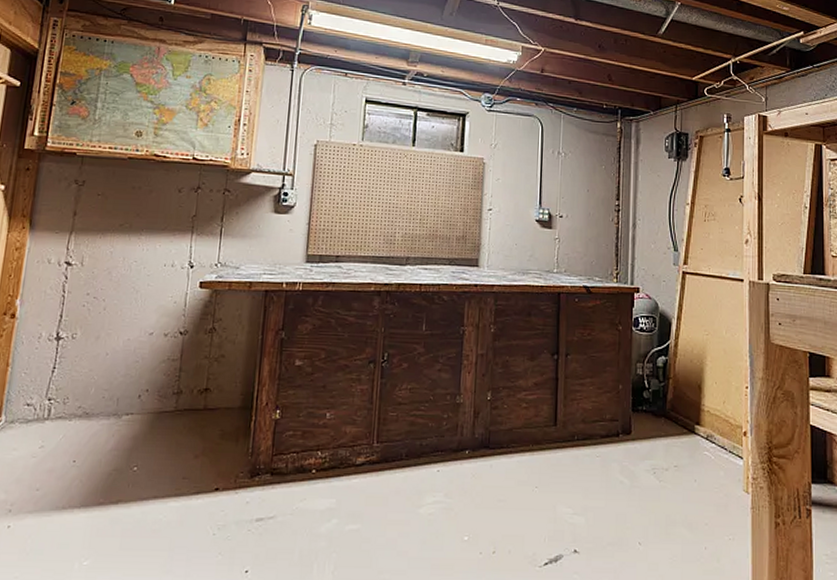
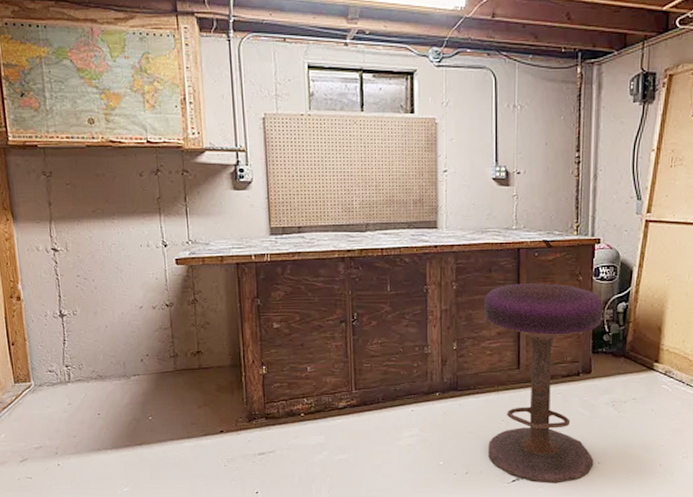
stool: none [519,330,643,569] -> present [484,283,604,484]

